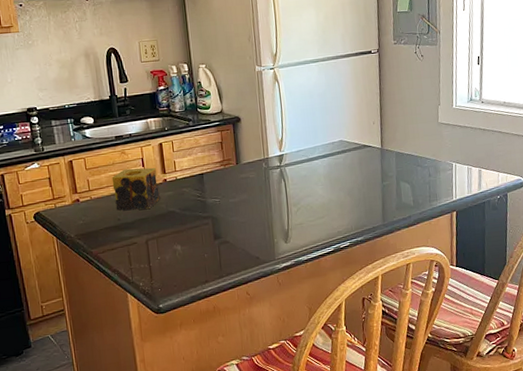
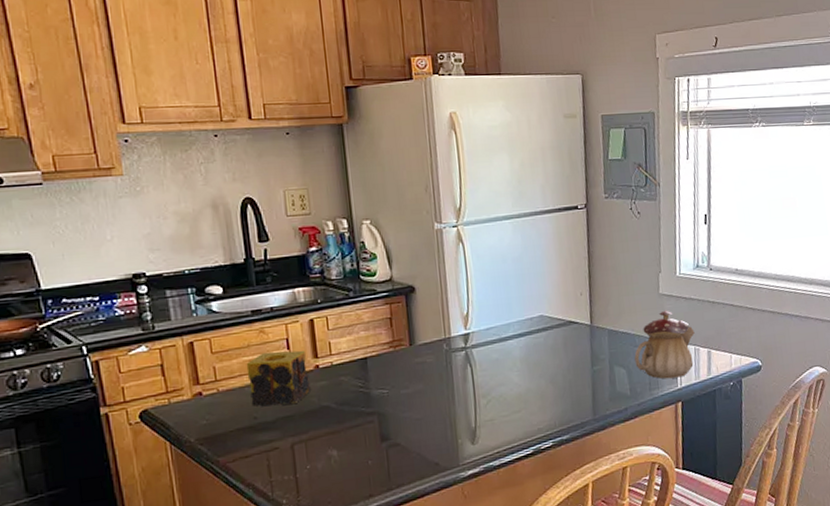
teapot: none [417,136,468,193] -> present [634,310,695,379]

